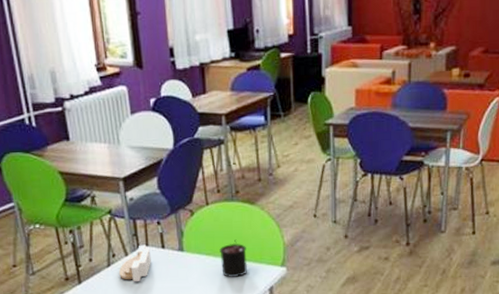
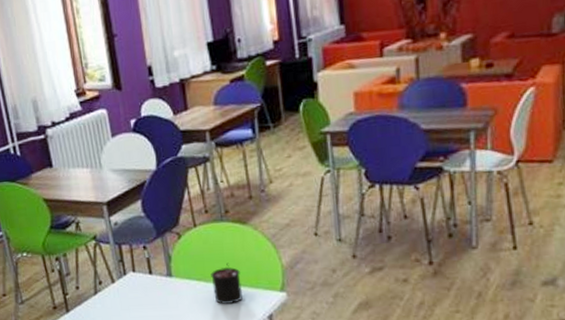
architectural model: present [119,244,151,282] -> none [106,270,139,311]

